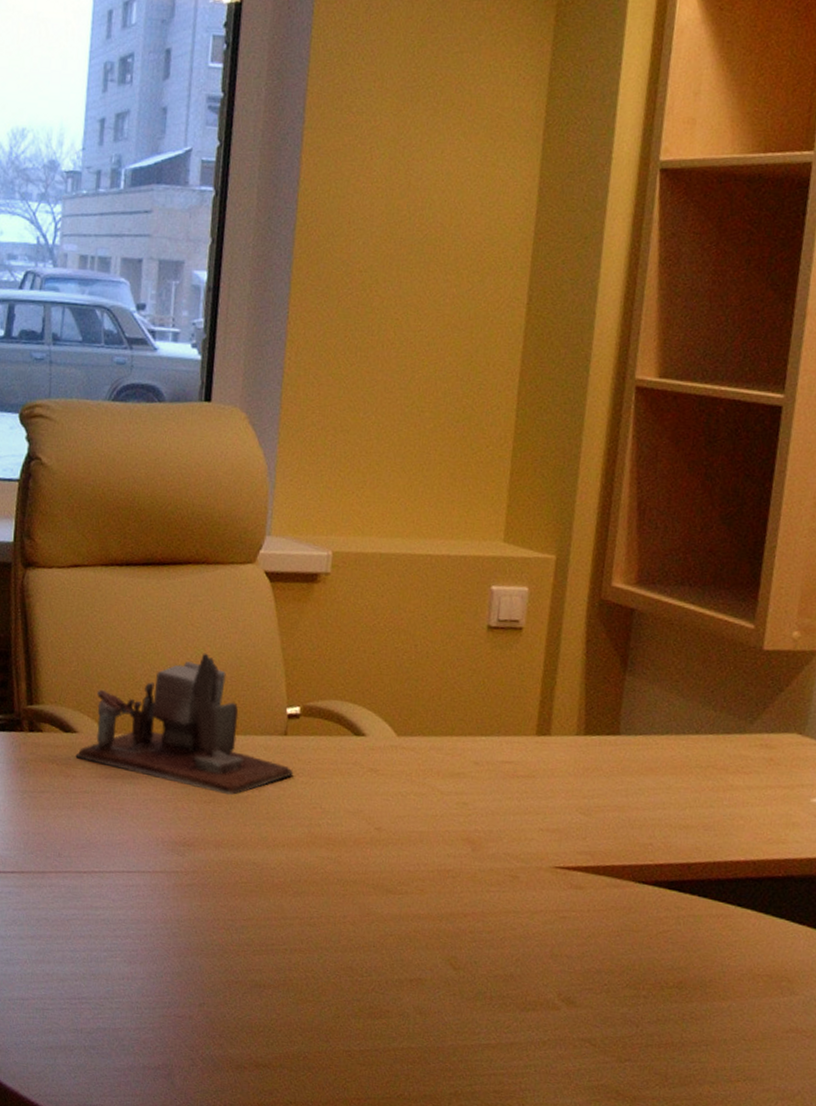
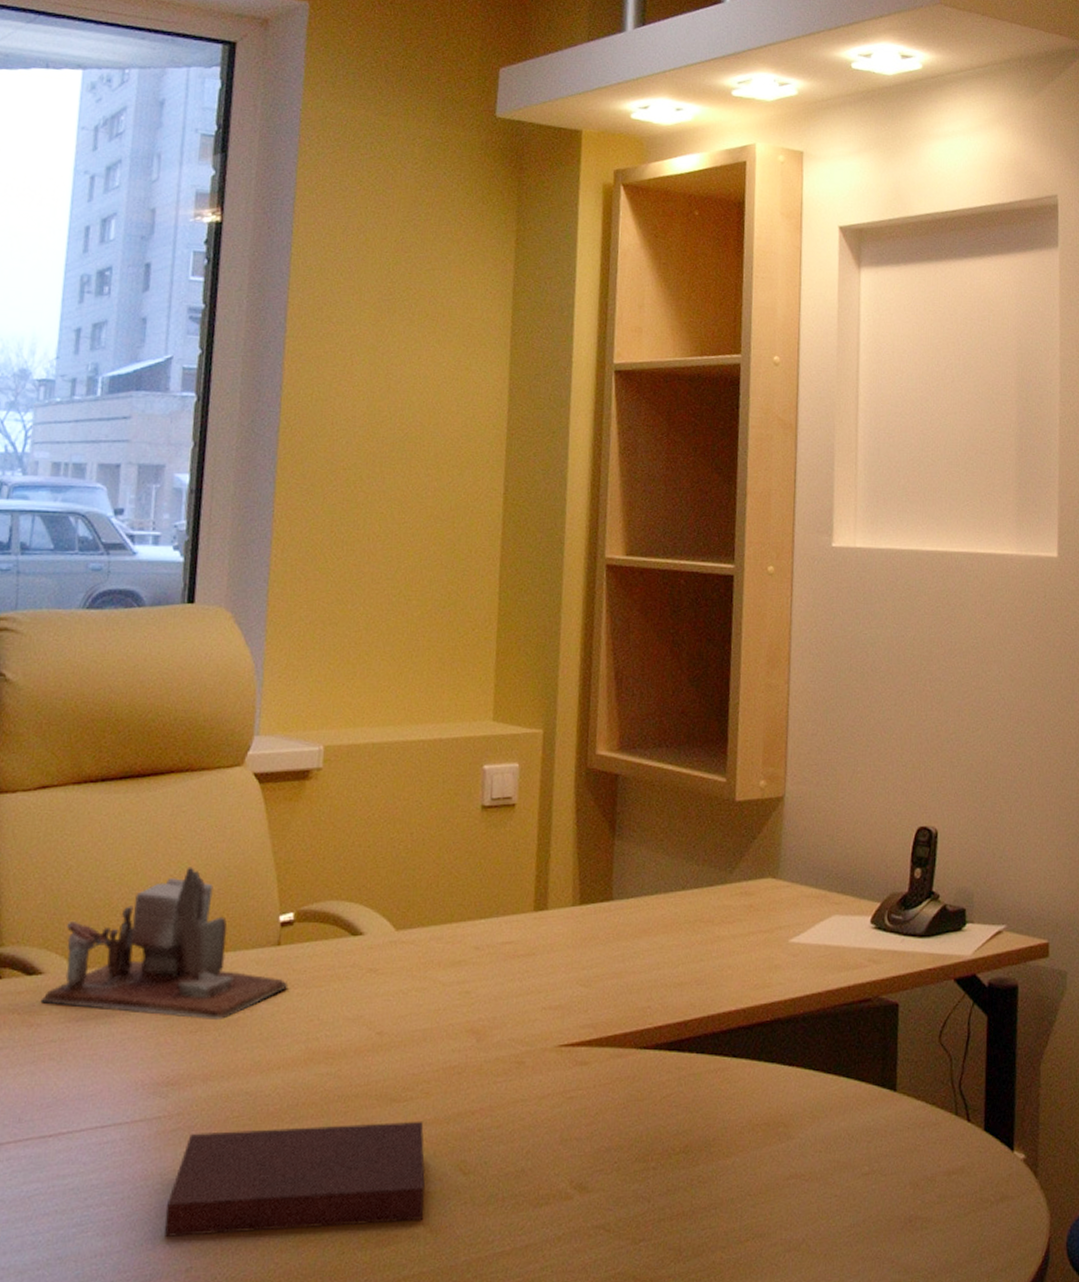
notebook: none [181,890,417,1002] -> present [164,1122,426,1237]

